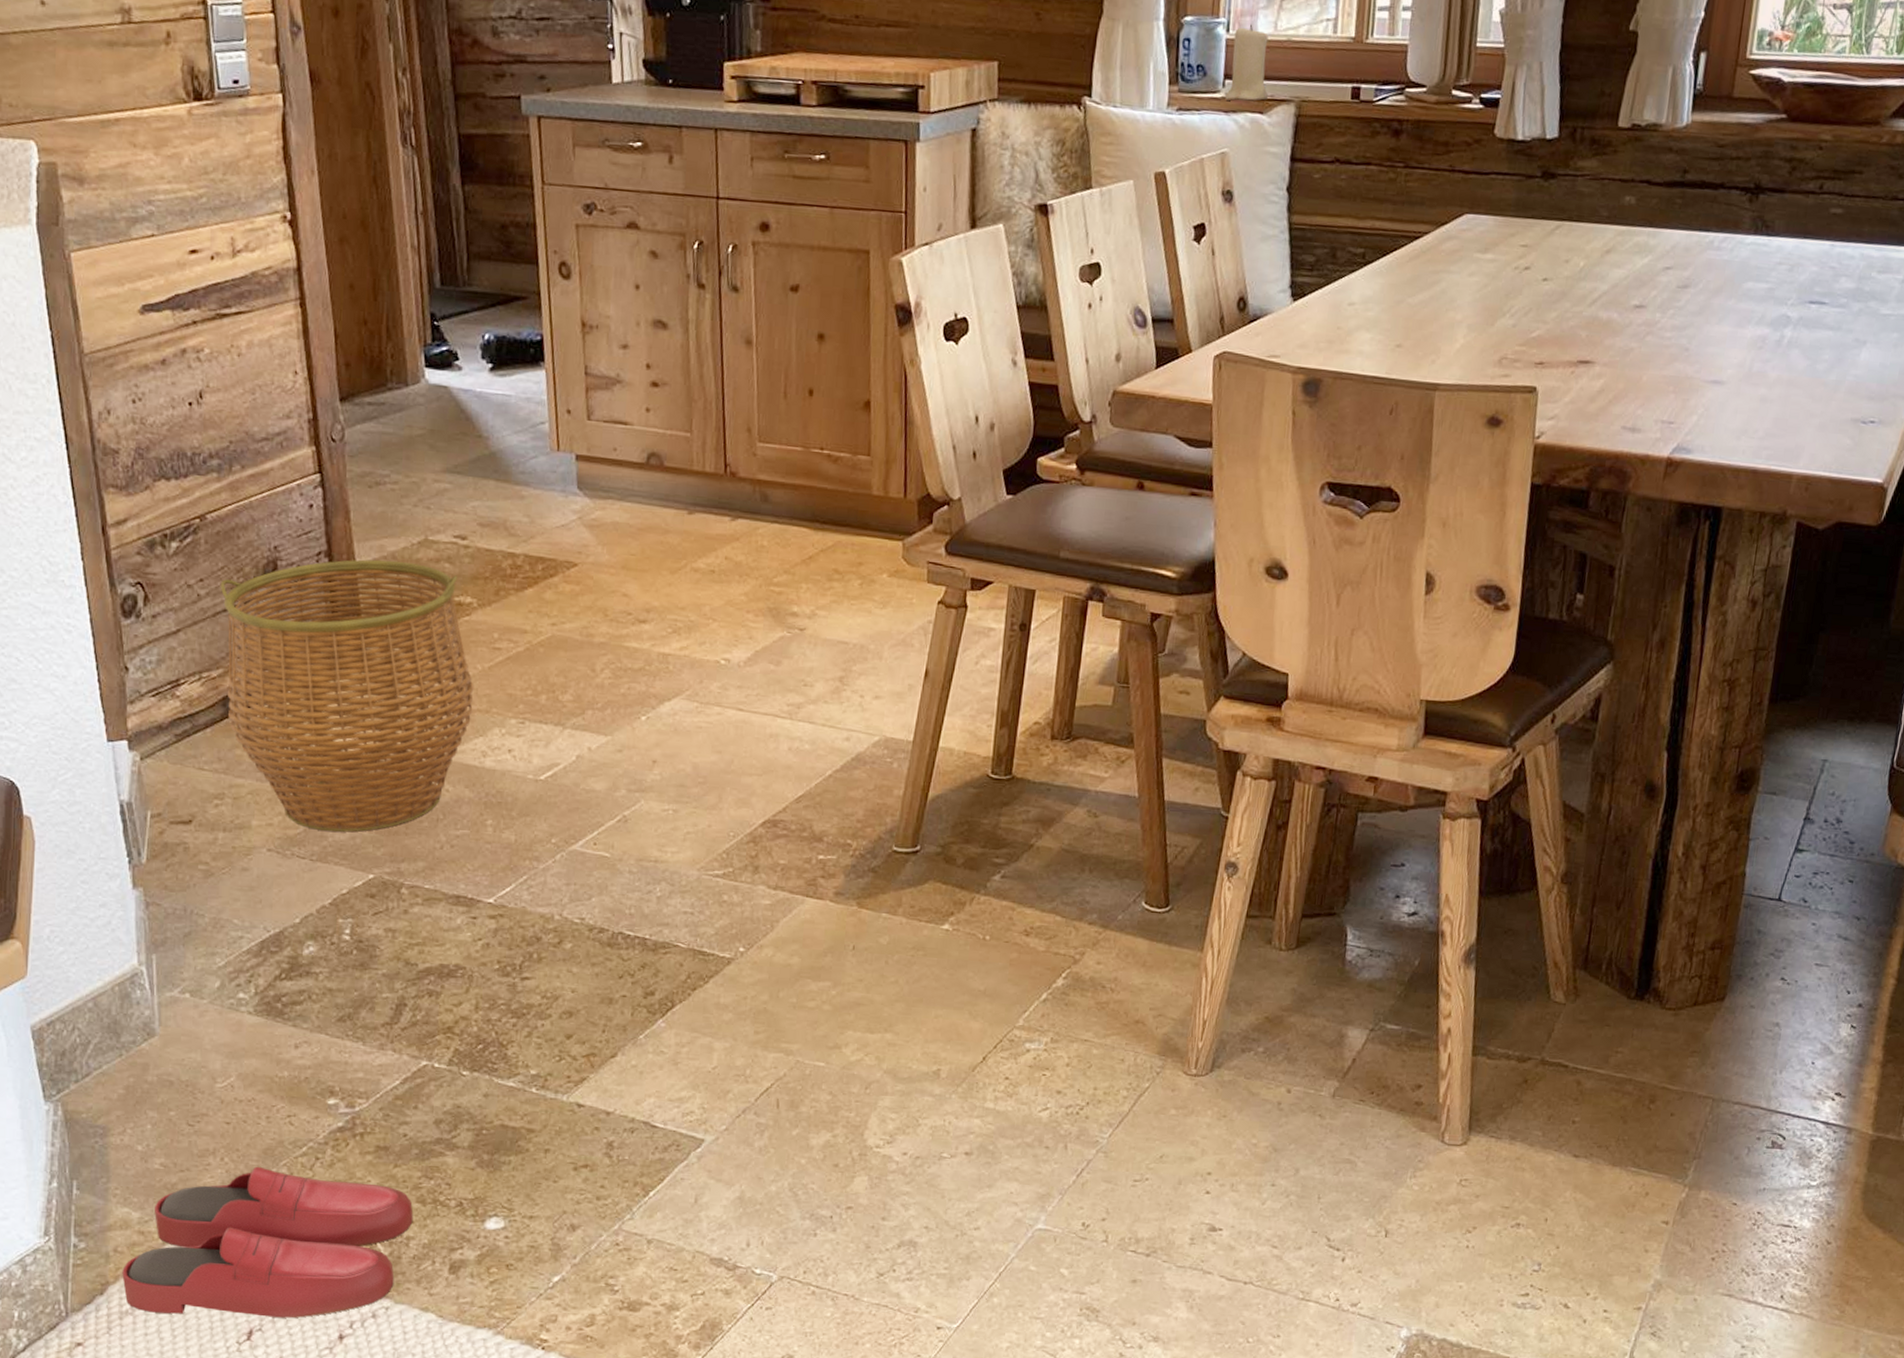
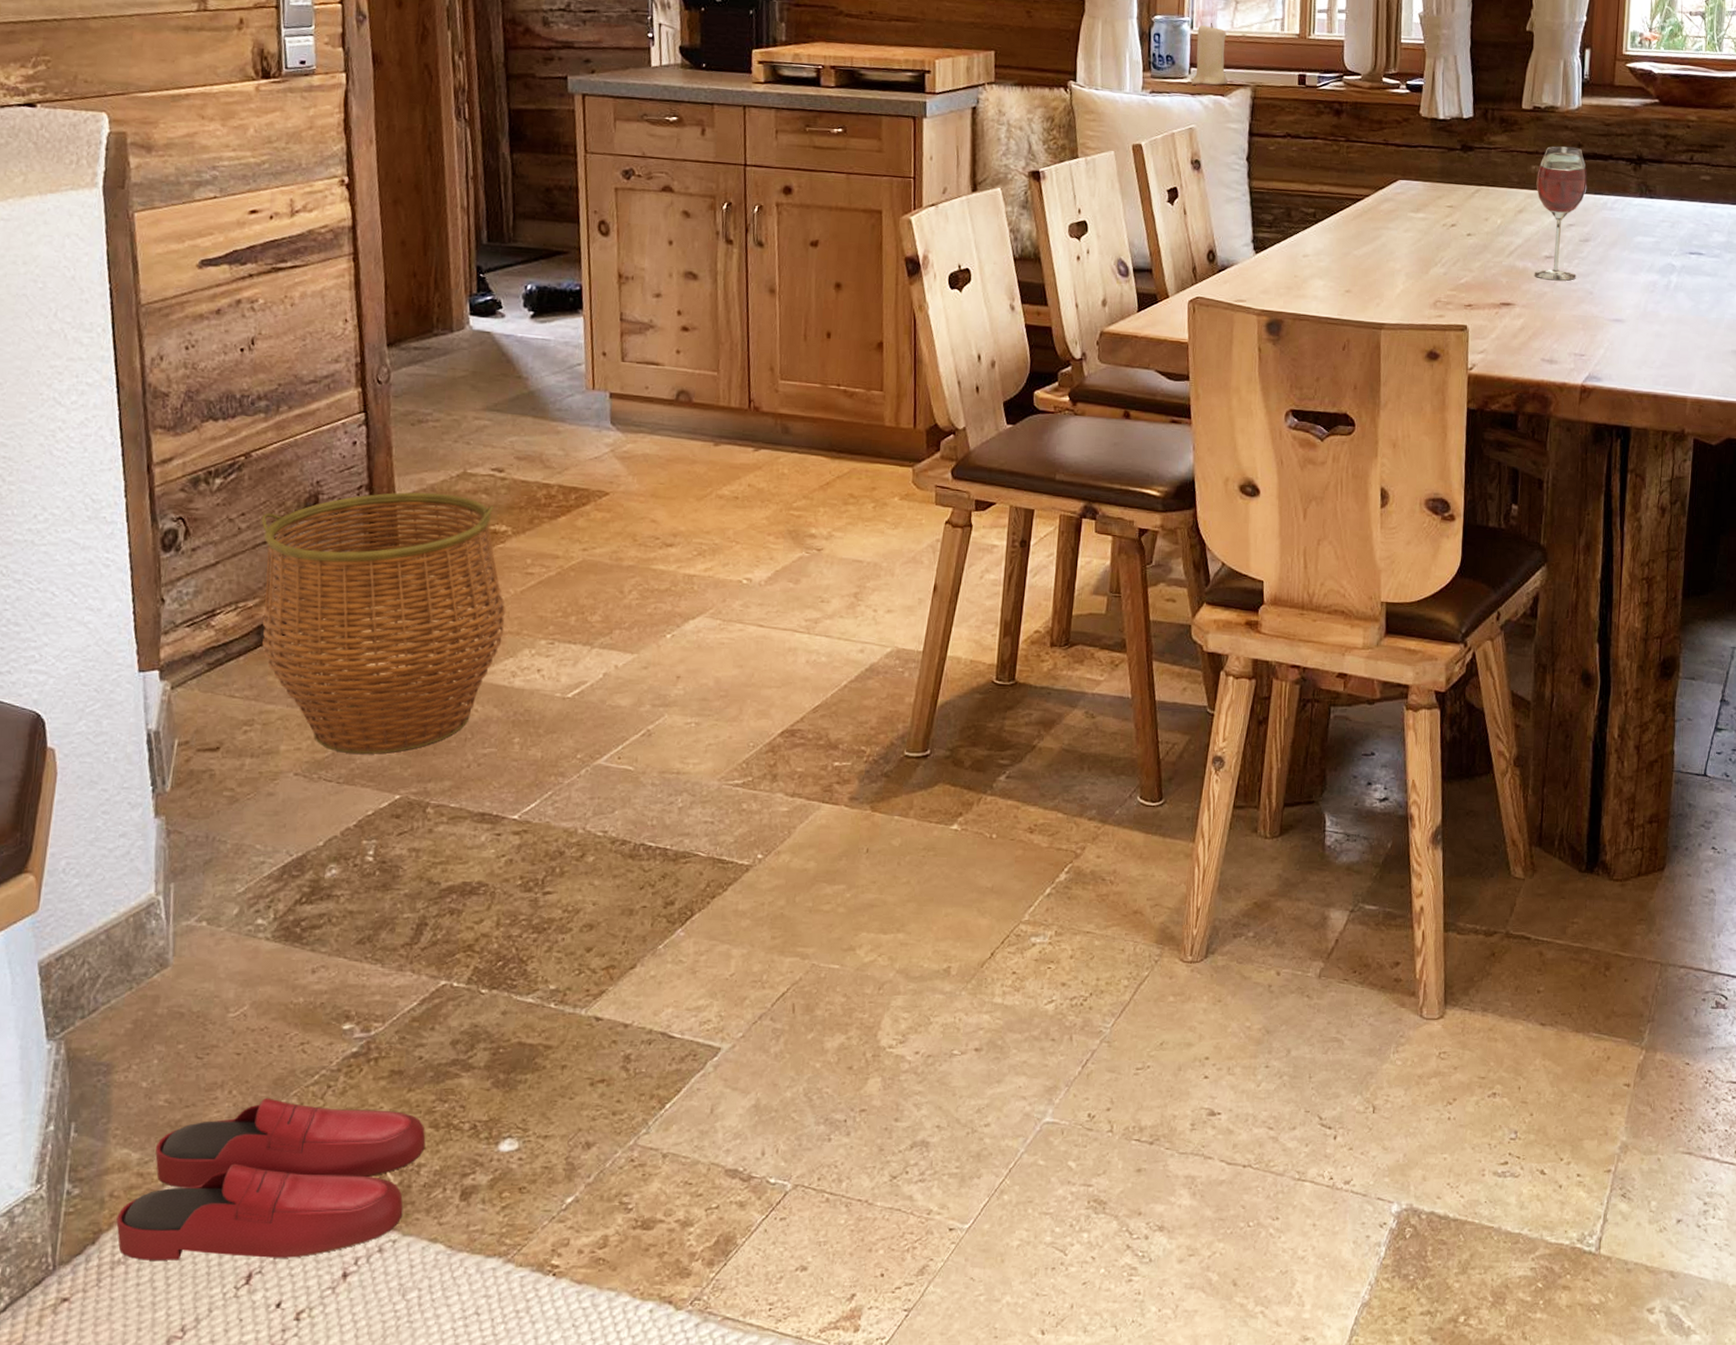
wineglass: none [1619,172,1693,335] -> present [1534,146,1588,281]

